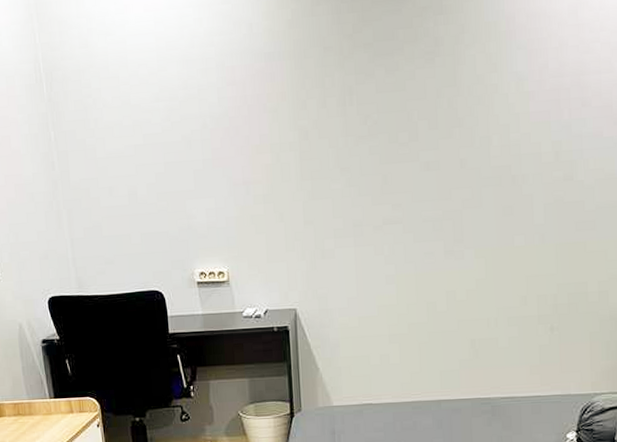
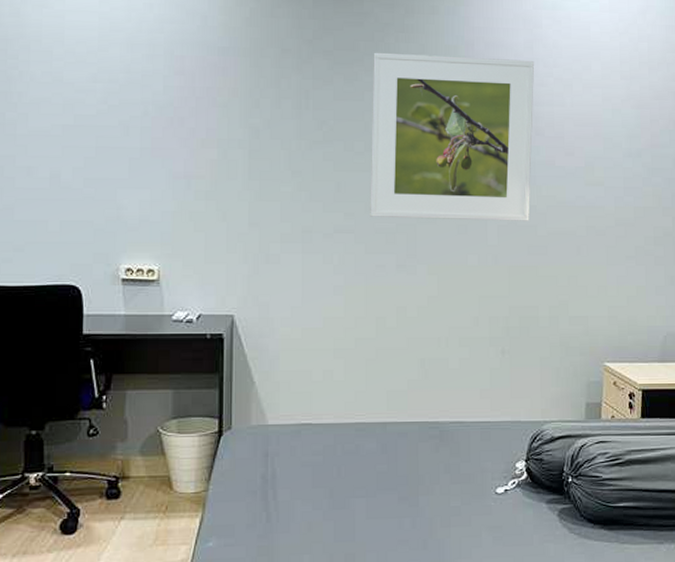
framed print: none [412,26,580,206] -> present [370,52,535,221]

